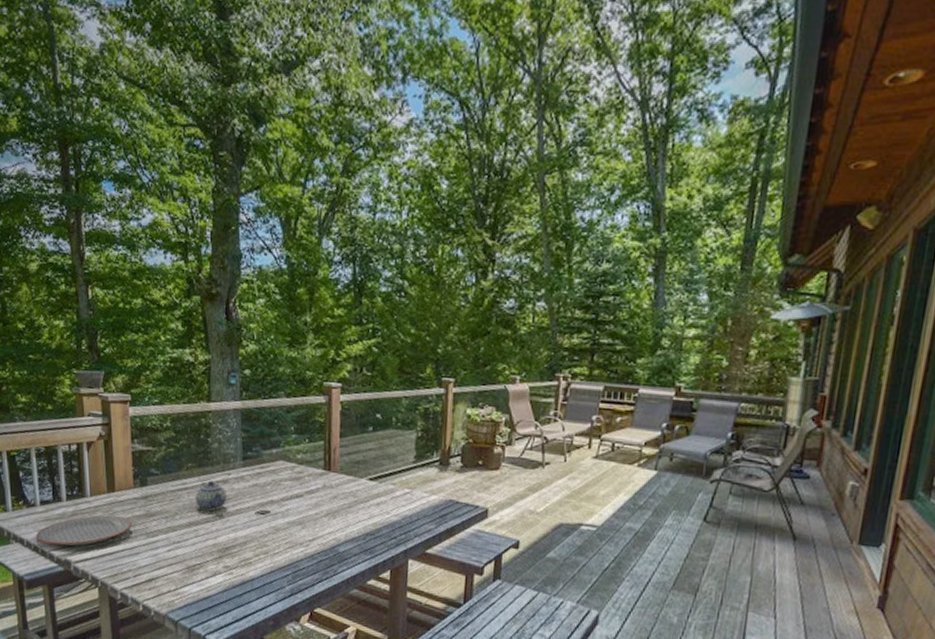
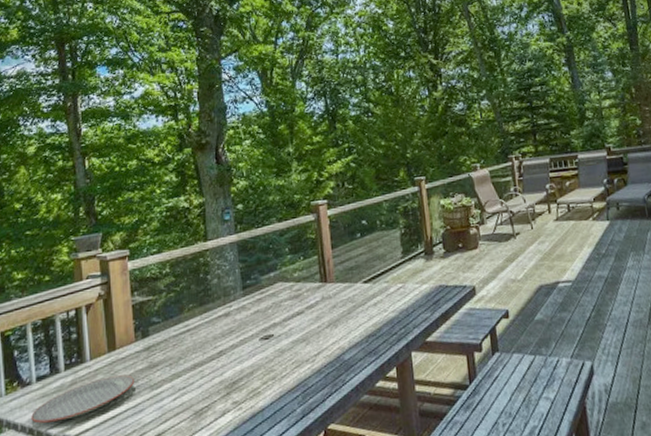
teapot: present [195,480,228,512] -> none [198,316,231,349]

